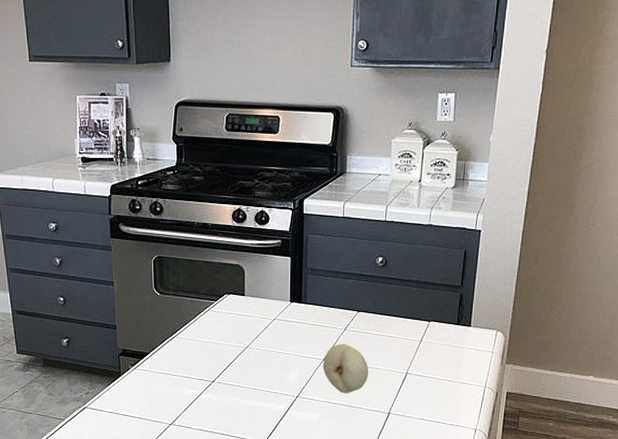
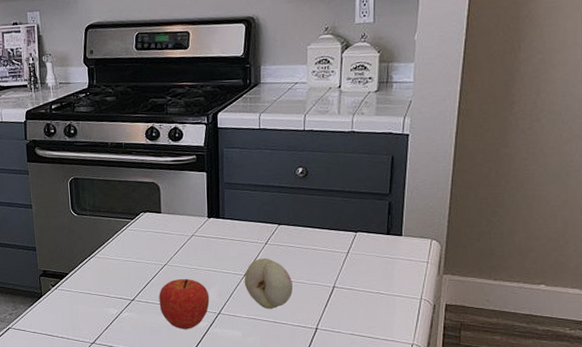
fruit: none [239,361,289,412] -> present [159,278,210,329]

